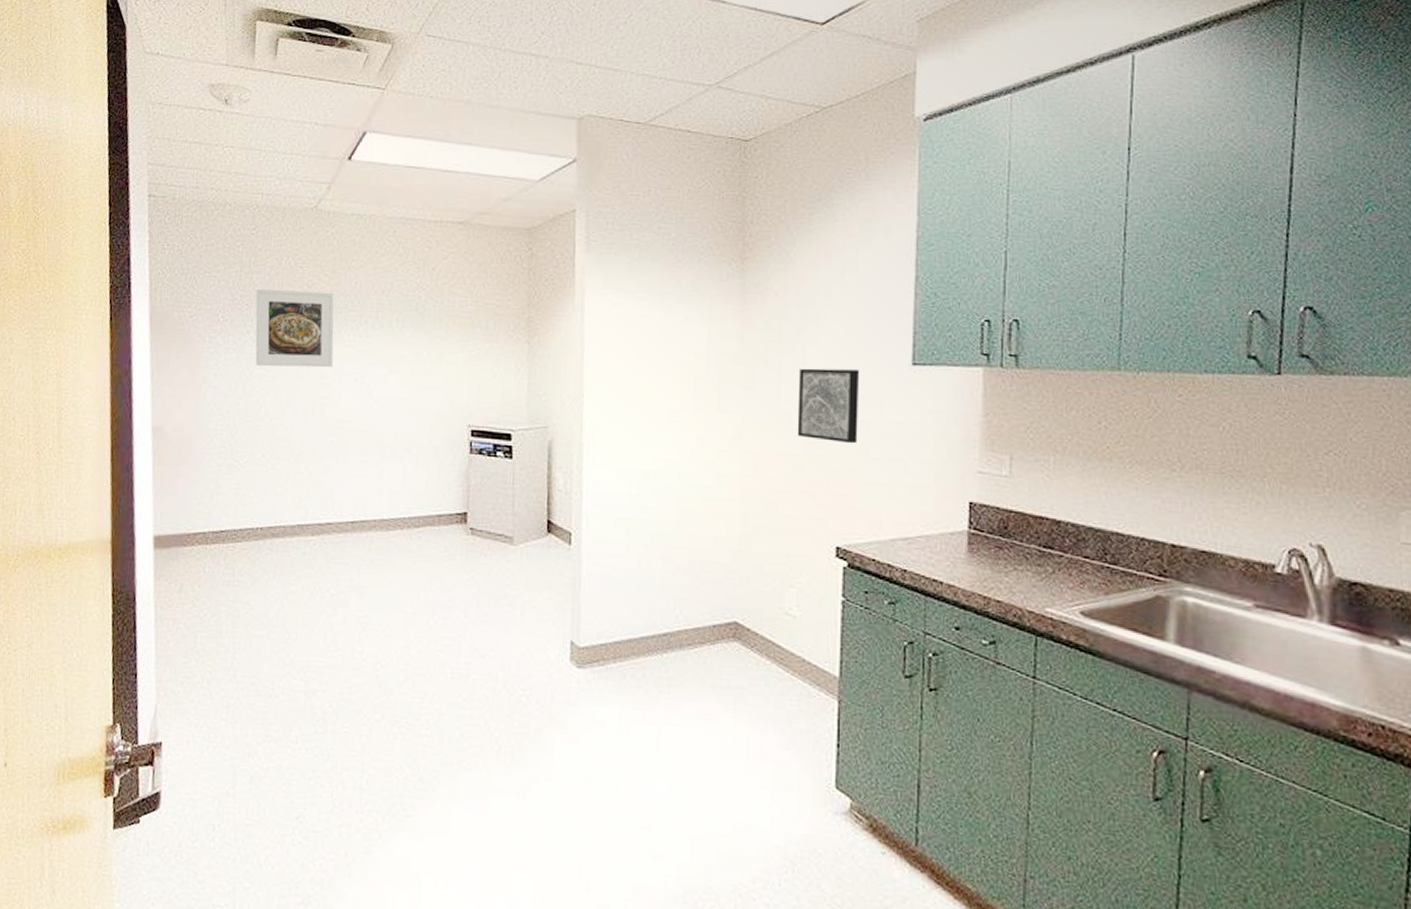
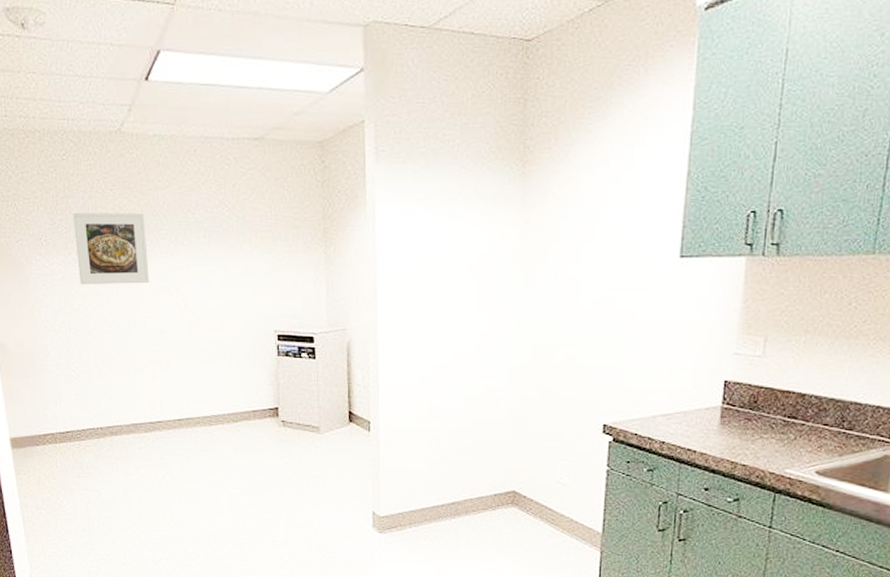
wall art: present [797,368,860,444] -> none [571,264,631,333]

